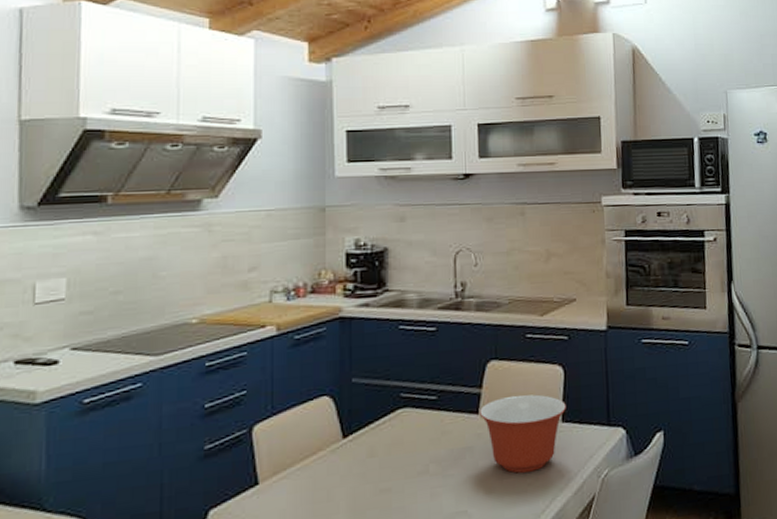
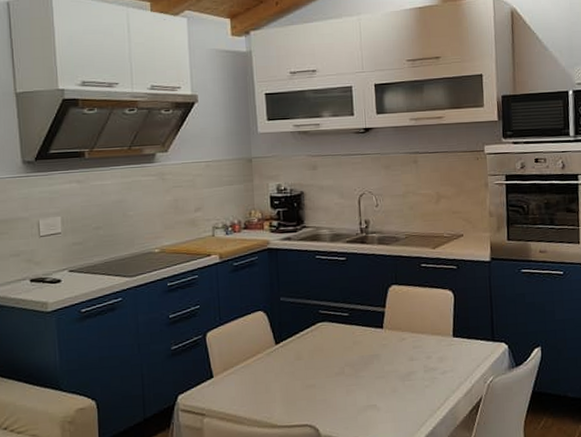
mixing bowl: present [480,394,566,474] -> none [384,314,456,377]

